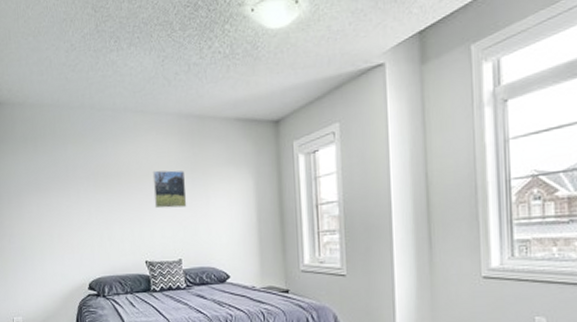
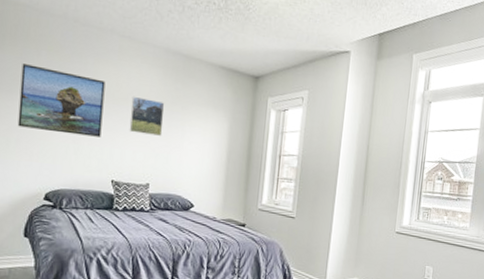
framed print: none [53,160,130,222] -> present [17,64,106,137]

